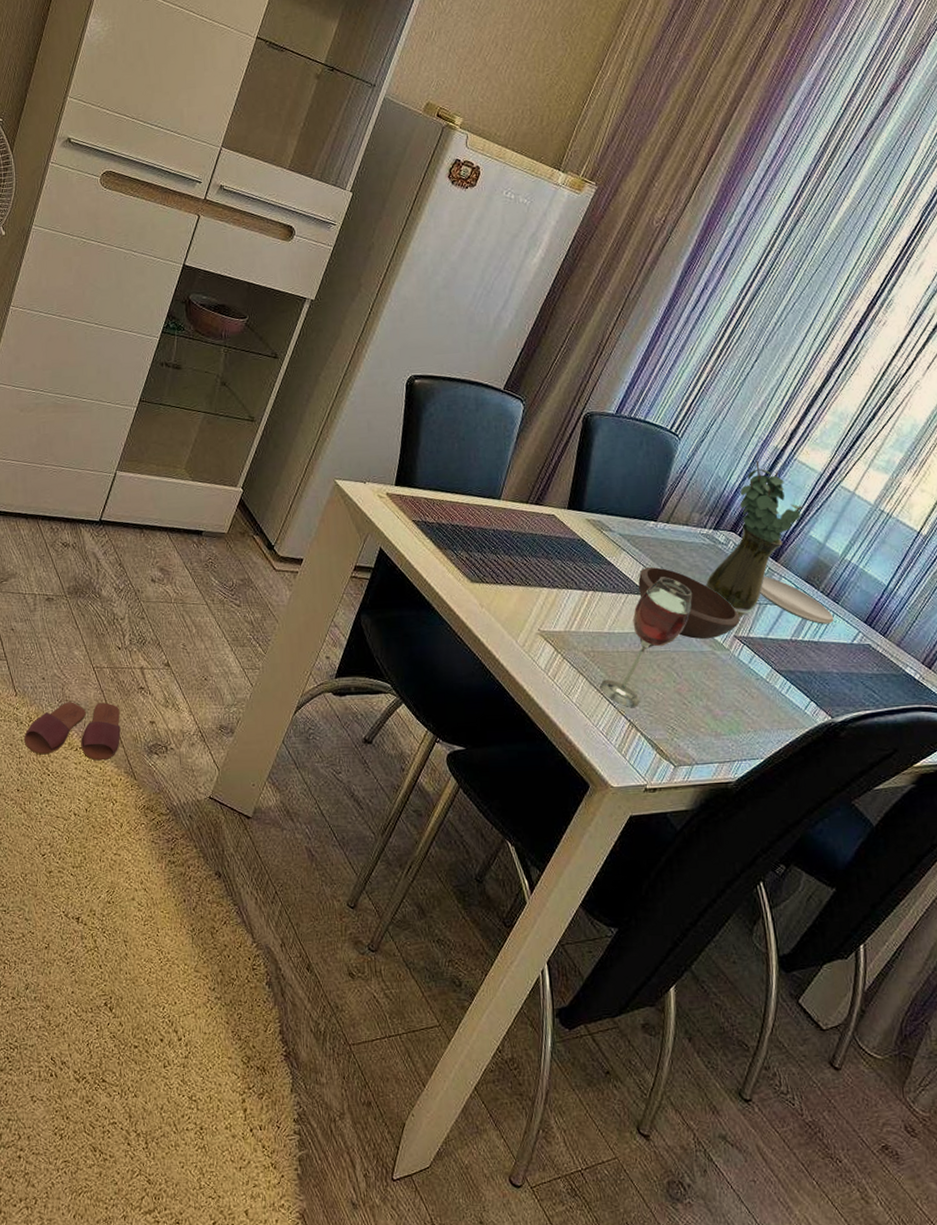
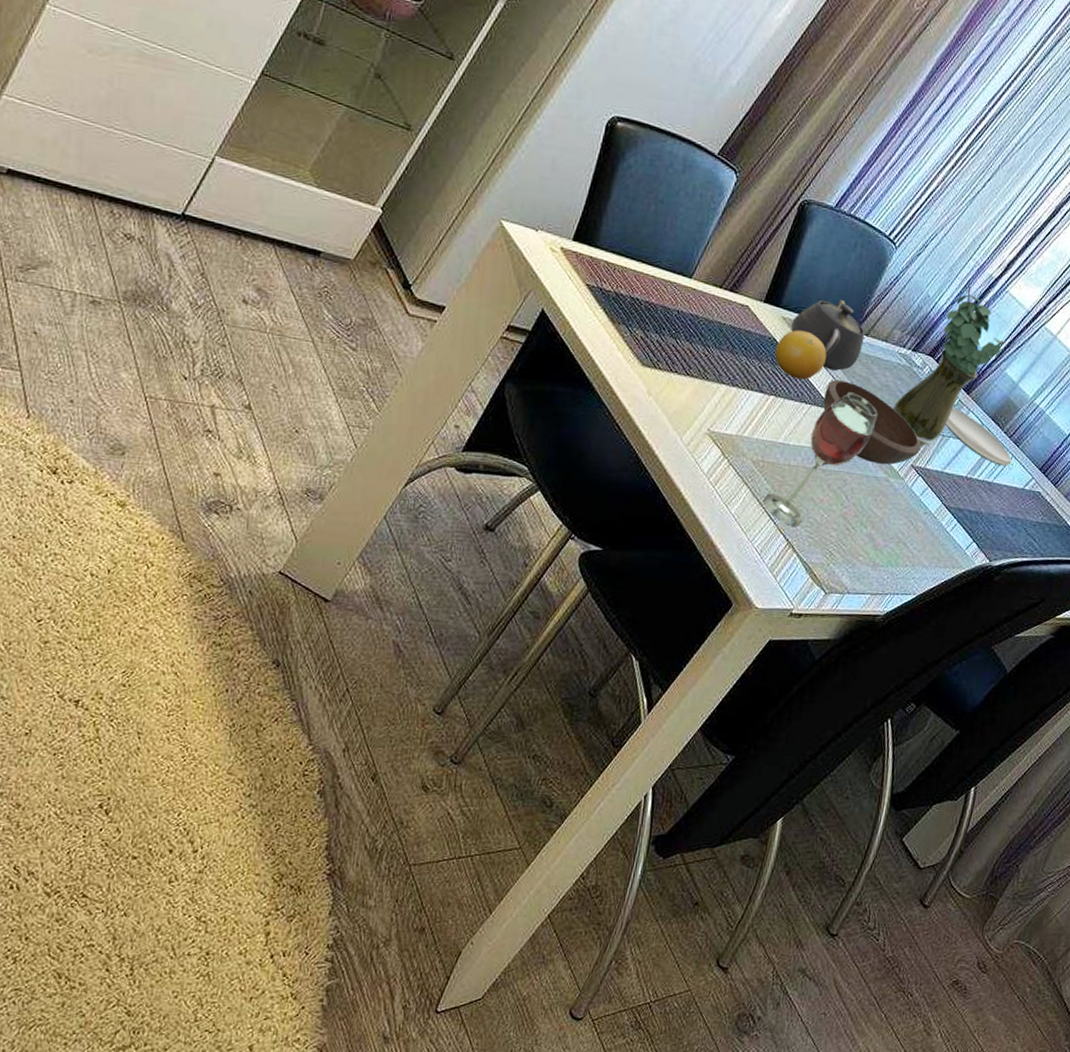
slippers: present [24,702,121,761] -> none [32,435,174,513]
fruit: none [585,528,634,573] -> present [774,330,827,380]
teapot: none [596,494,666,560] -> present [791,299,865,371]

